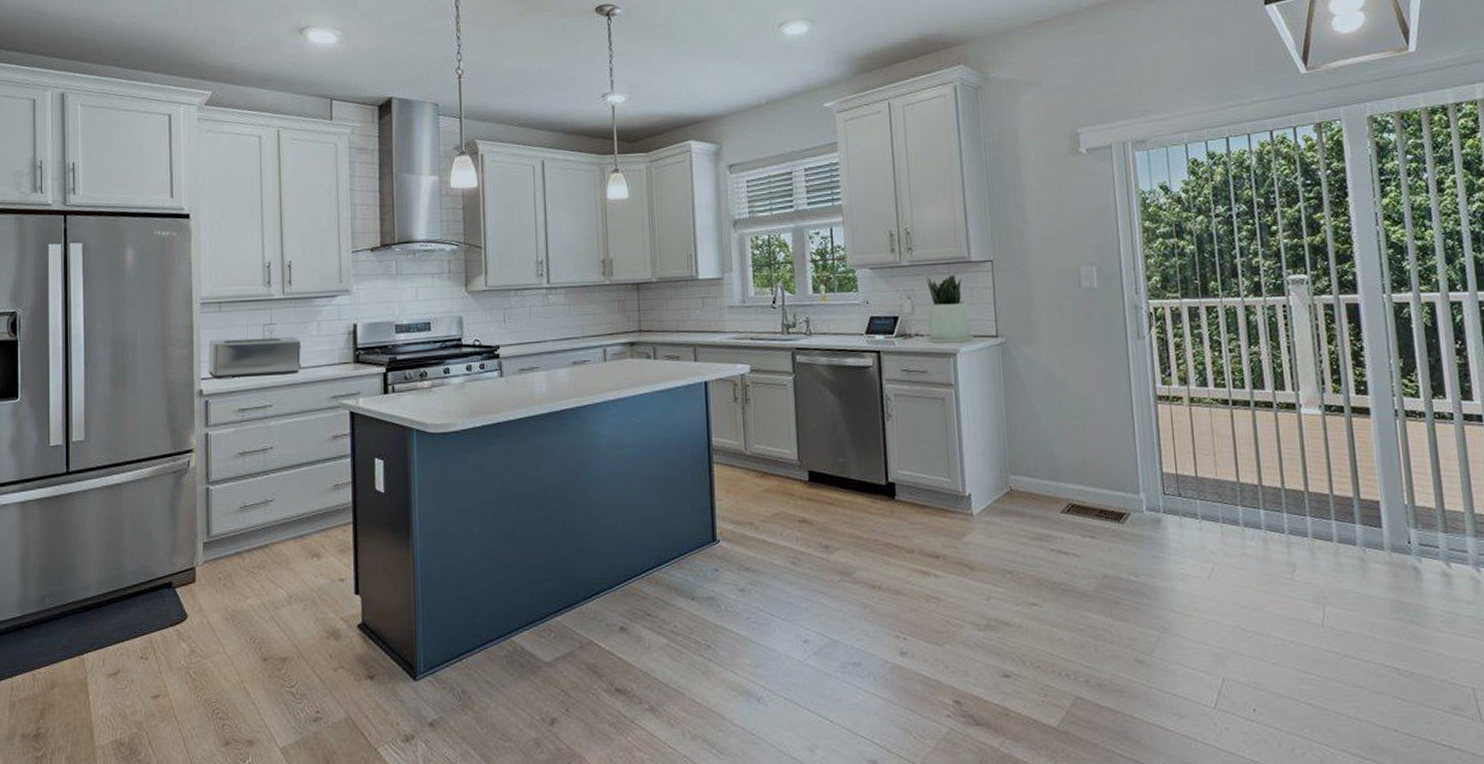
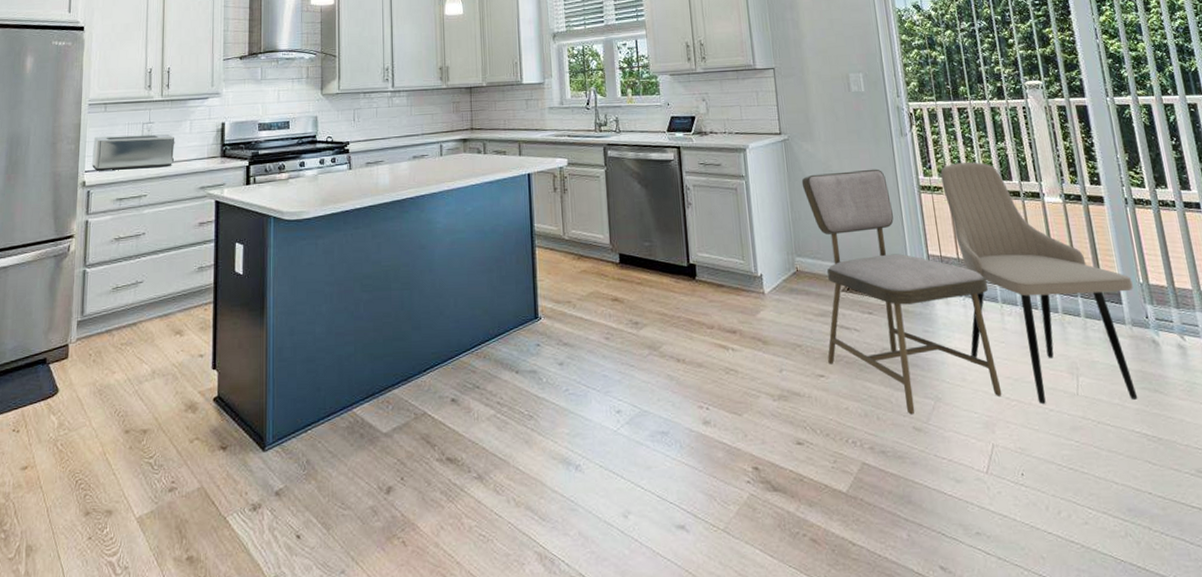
planter: present [925,274,974,344] -> none [718,80,760,141]
dining chair: none [1019,376,1237,647] -> present [801,169,1002,415]
dining chair: none [1181,369,1396,635] -> present [940,162,1138,404]

